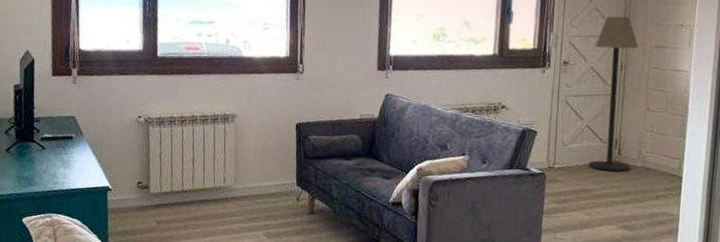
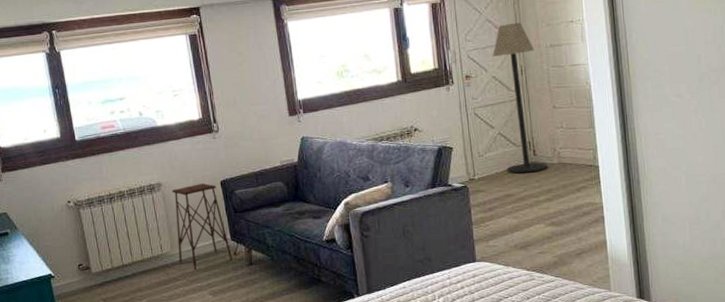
side table: none [240,122,295,209] -> present [171,183,233,271]

